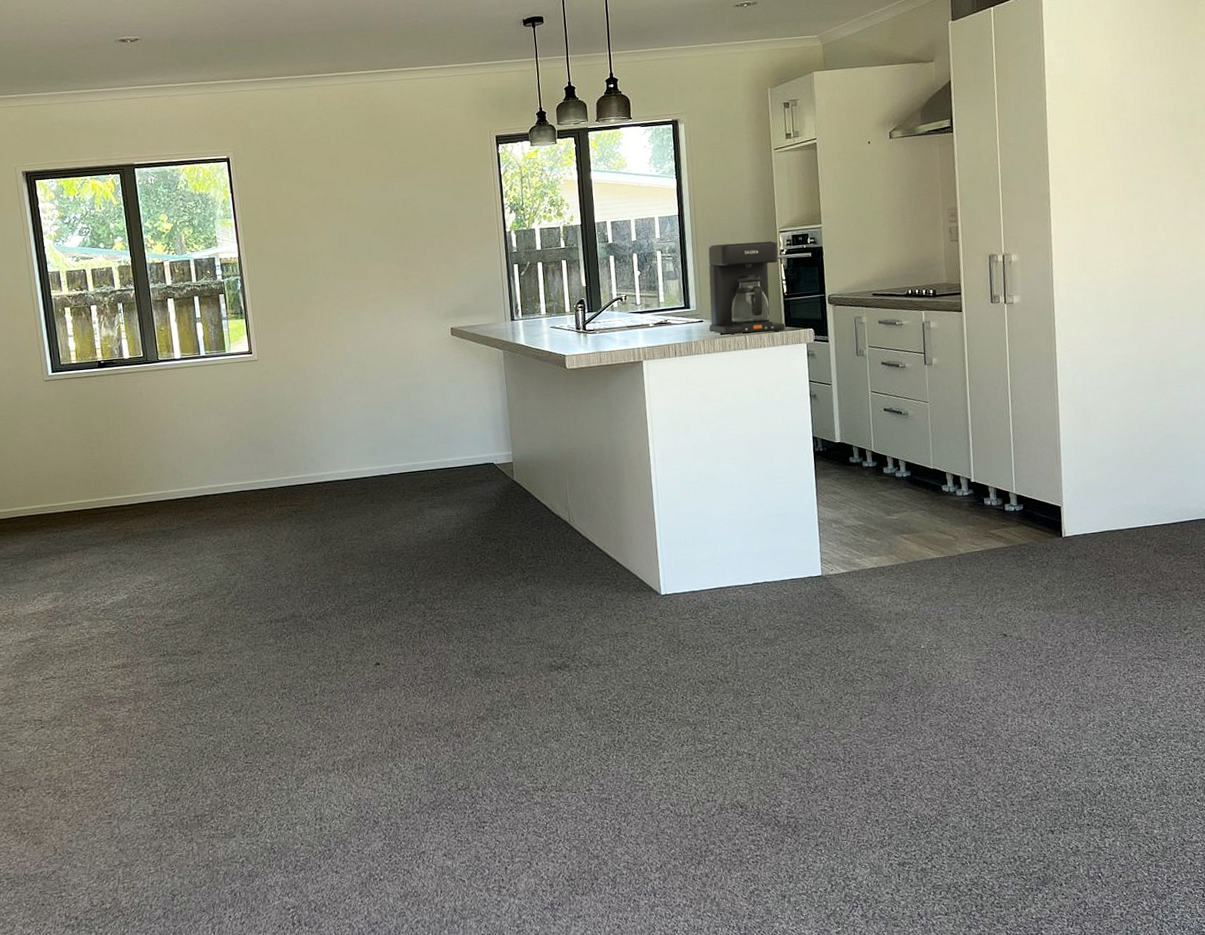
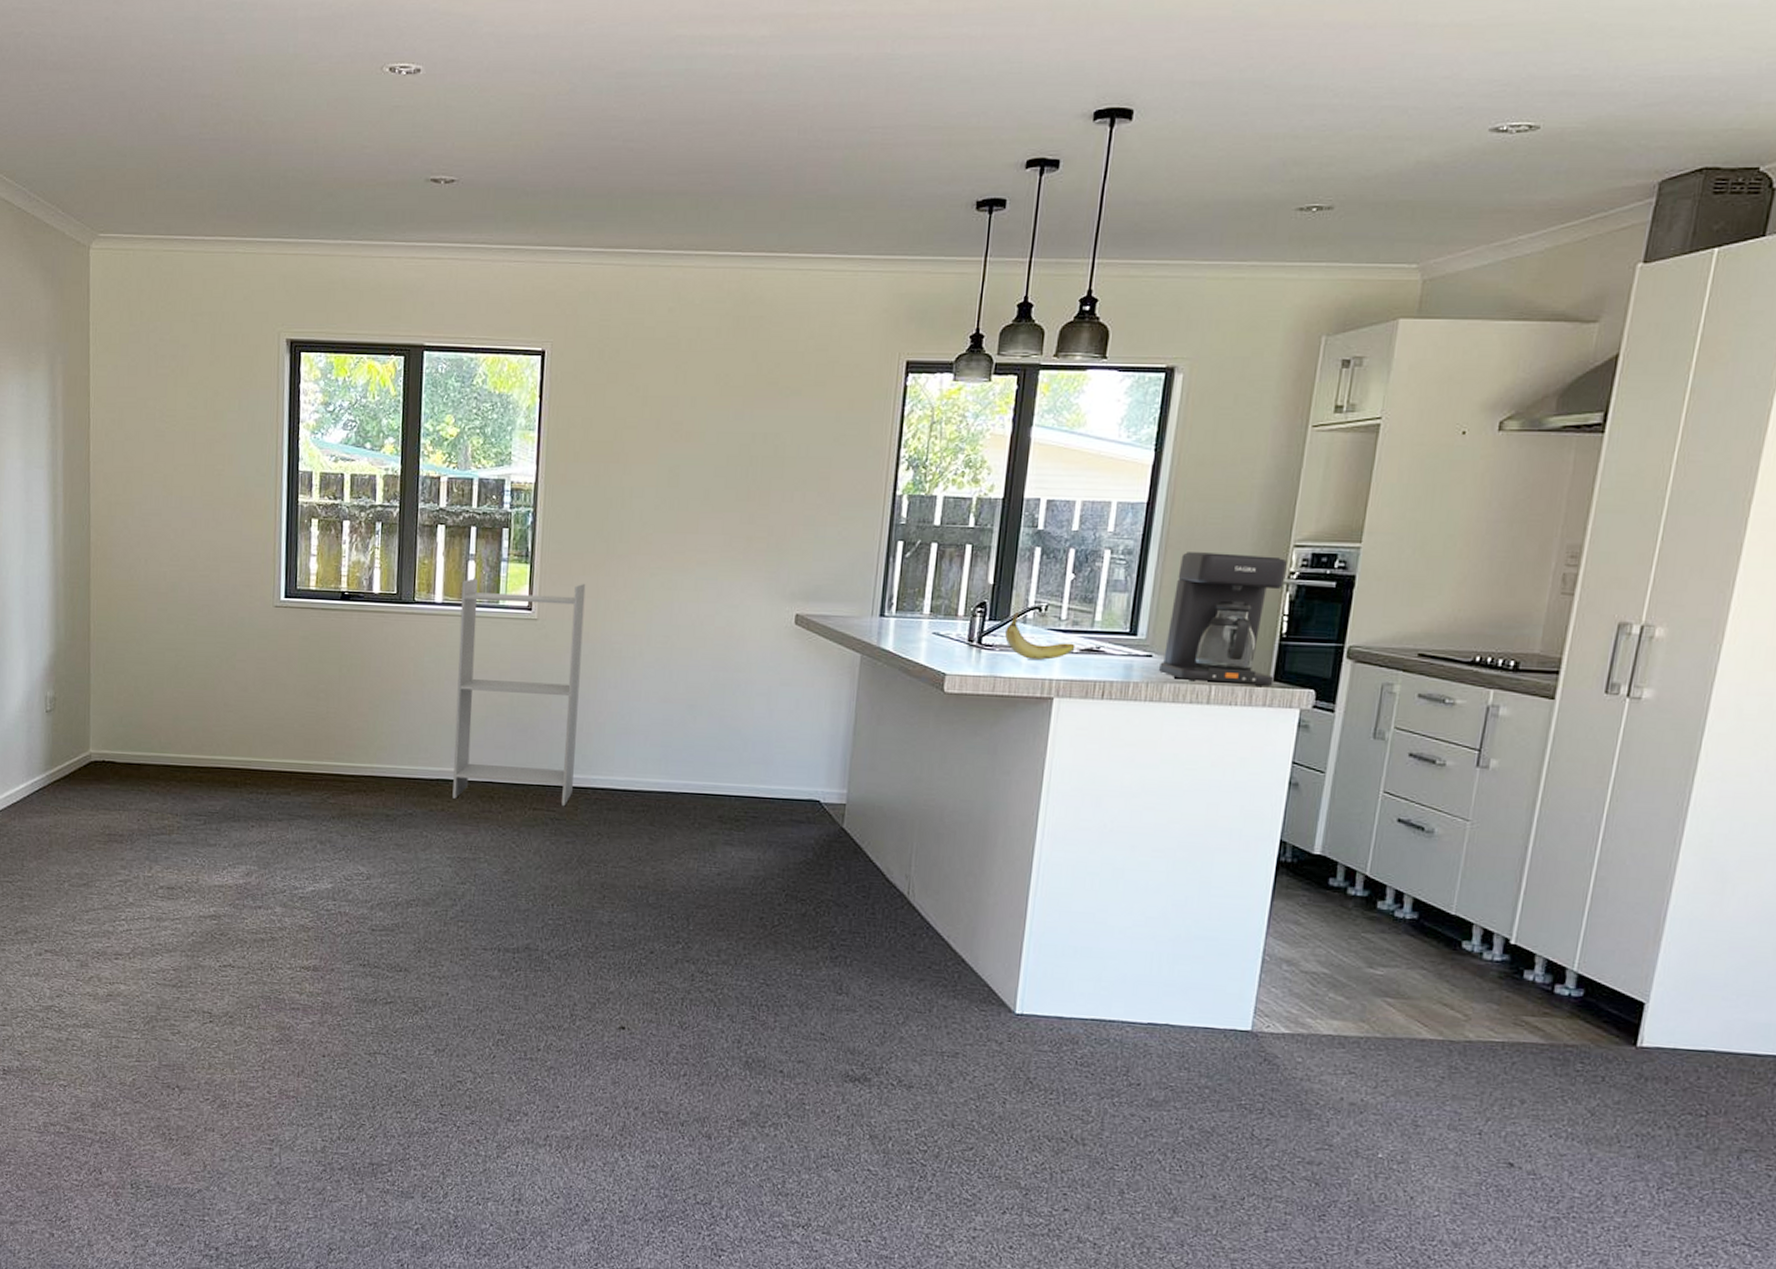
bookshelf: none [194,328,308,509] -> present [452,578,586,807]
fruit: none [601,303,651,337] -> present [1005,611,1076,661]

